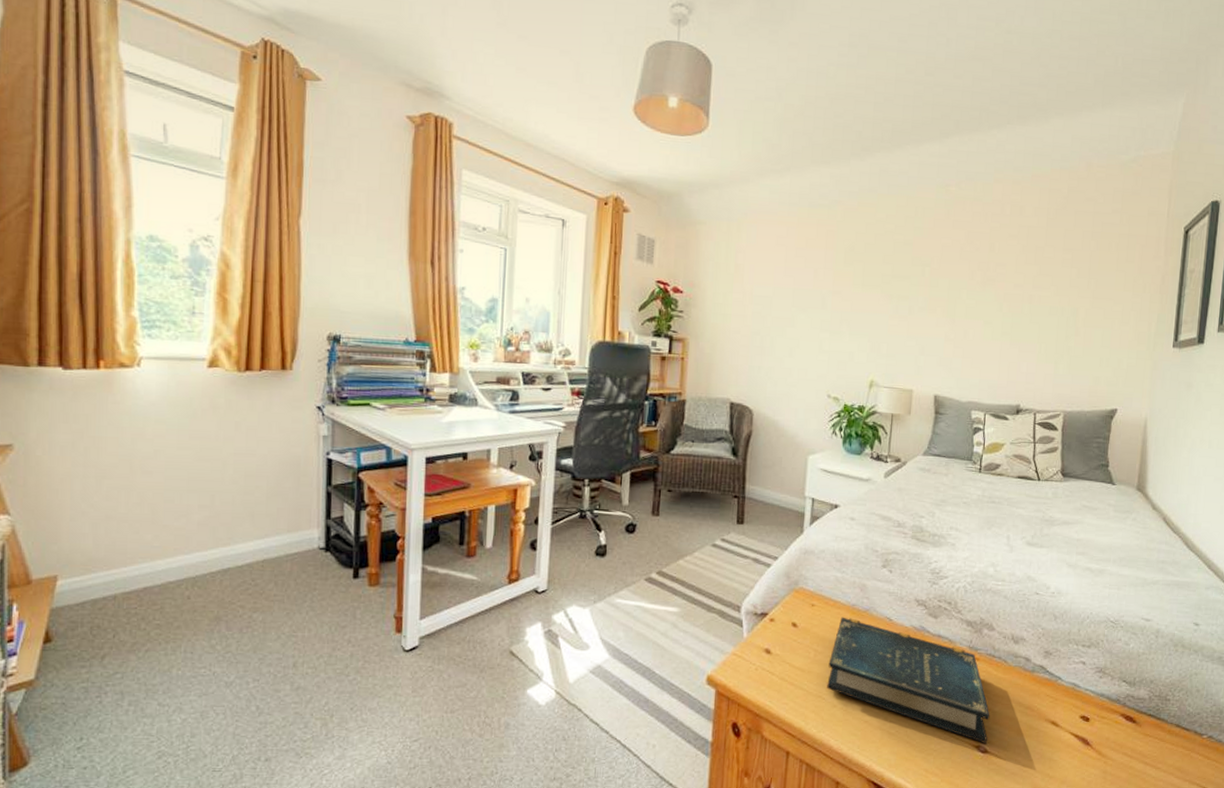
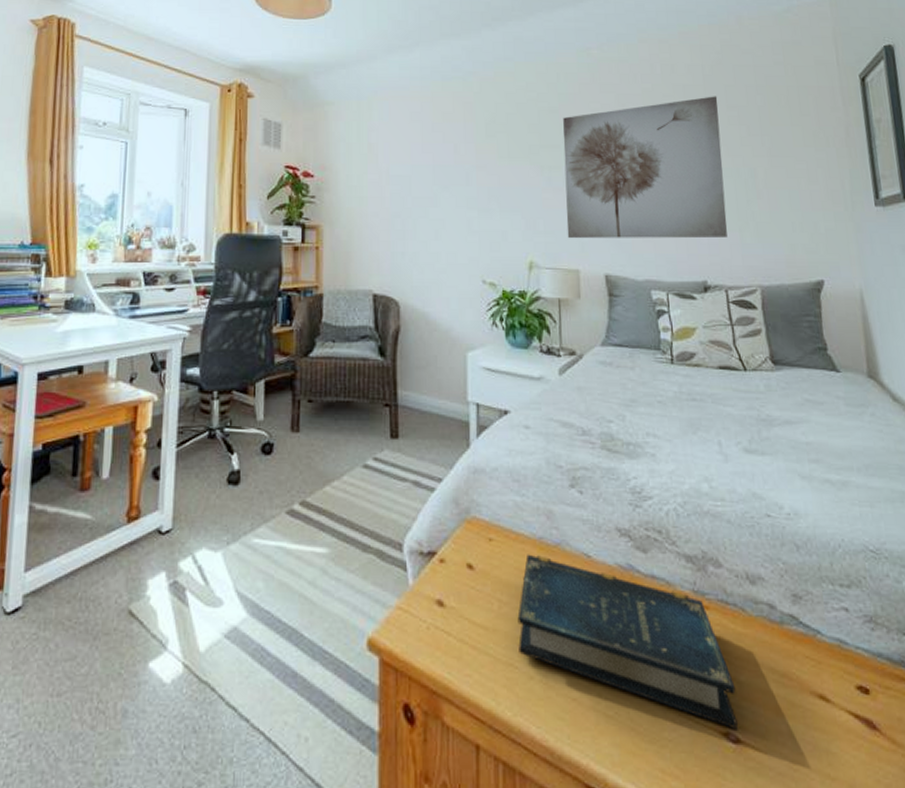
wall art: none [906,238,1057,368] -> present [563,96,728,239]

